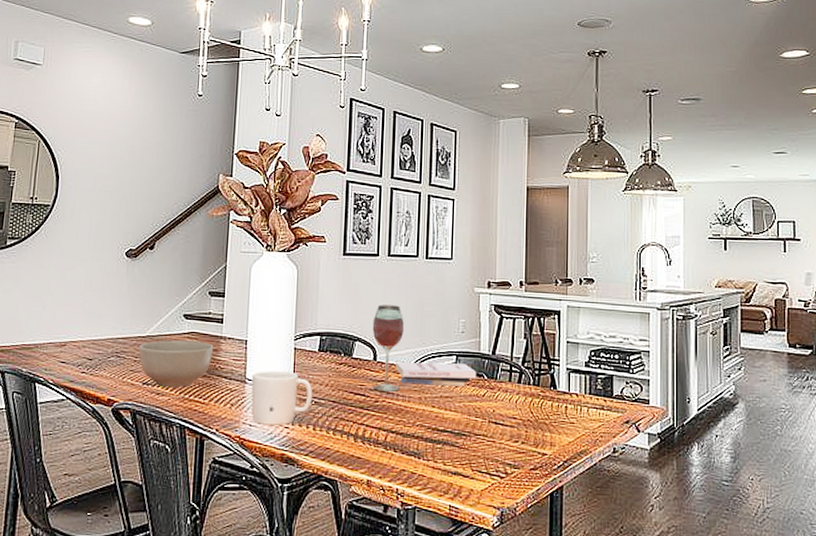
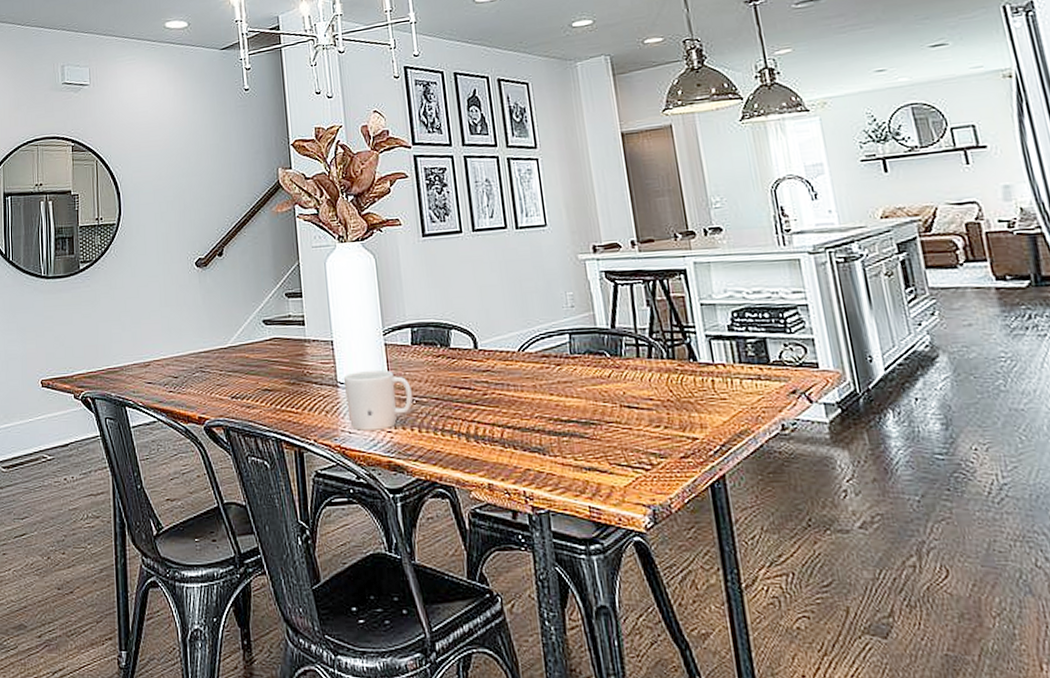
bowl: present [139,340,214,388] -> none [222,347,299,400]
wineglass: present [372,304,405,392] -> none [466,284,510,382]
books: present [395,361,477,387] -> none [500,342,597,372]

